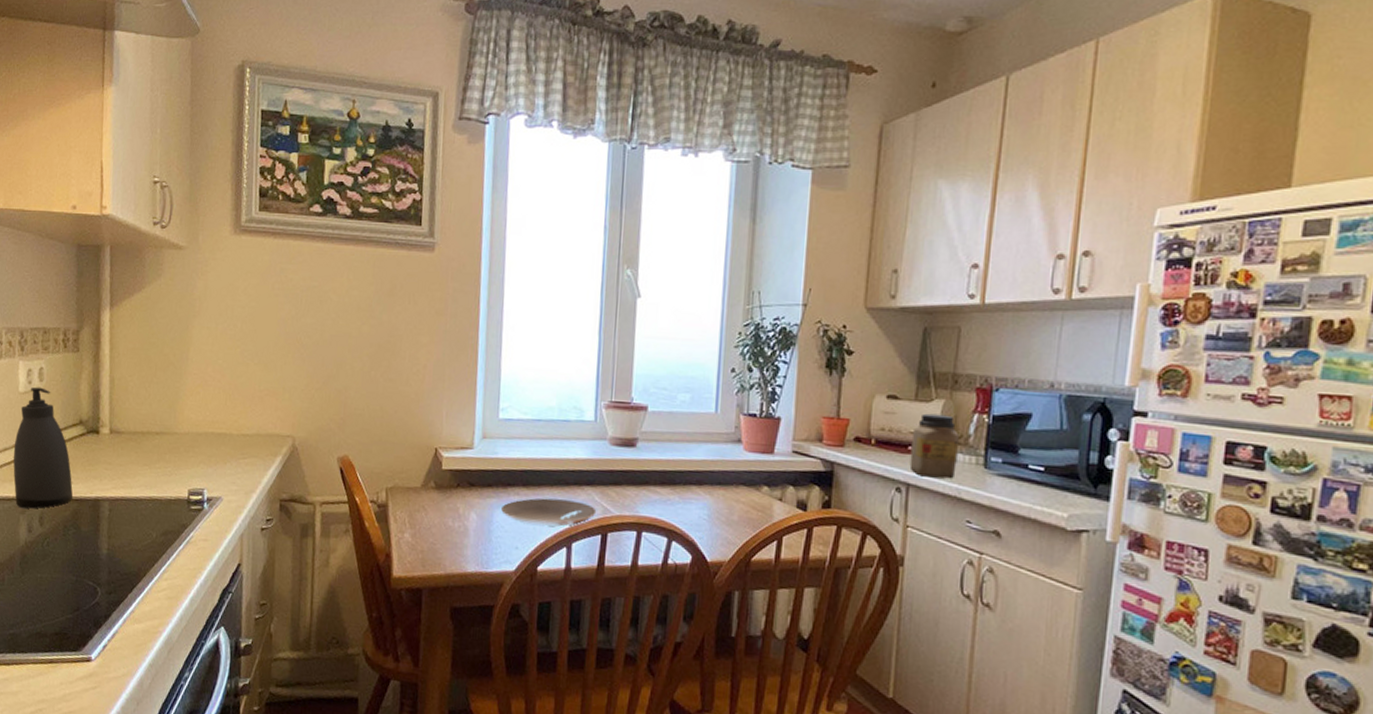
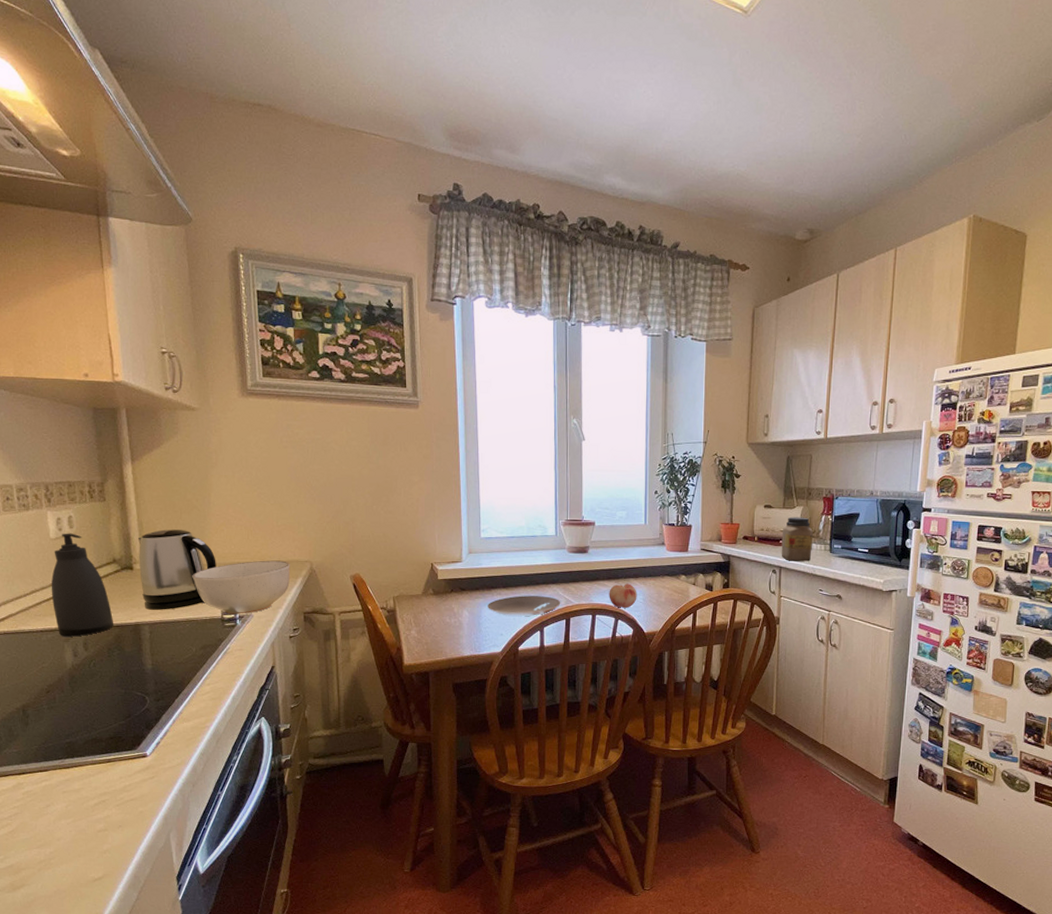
kettle: none [105,387,189,485] -> present [138,528,216,610]
bowl: none [160,431,270,497] -> present [192,560,291,614]
fruit: none [661,492,700,526] -> present [609,583,637,608]

